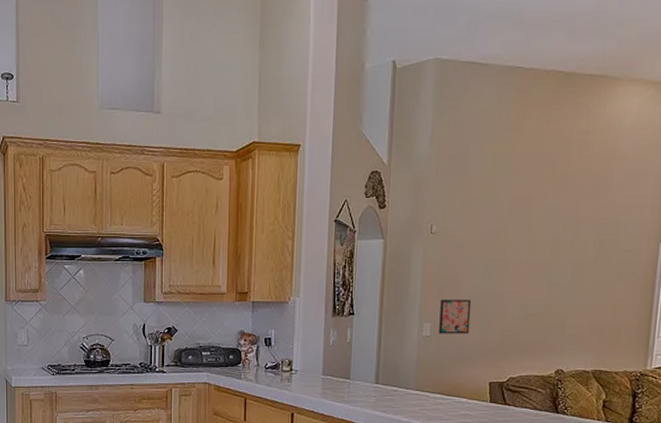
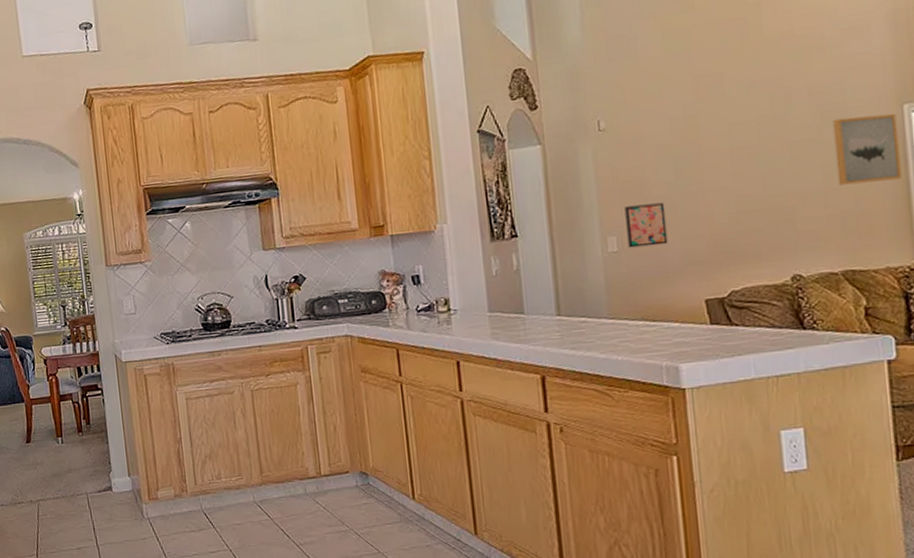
wall art: none [602,247,653,302] -> present [832,113,902,186]

